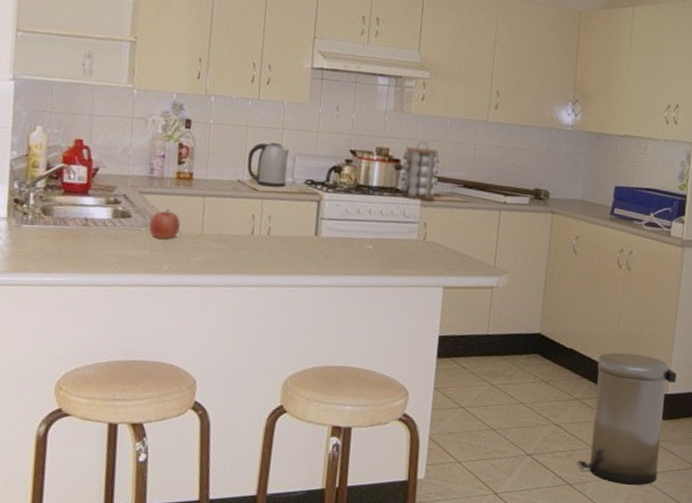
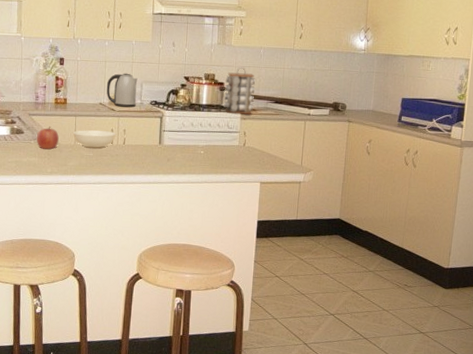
bowl: none [199,215,258,241] -> present [72,130,116,149]
pedal bin: present [576,352,677,485] -> none [371,234,457,341]

